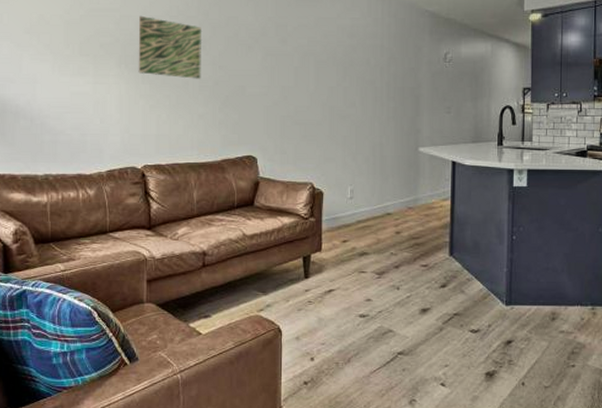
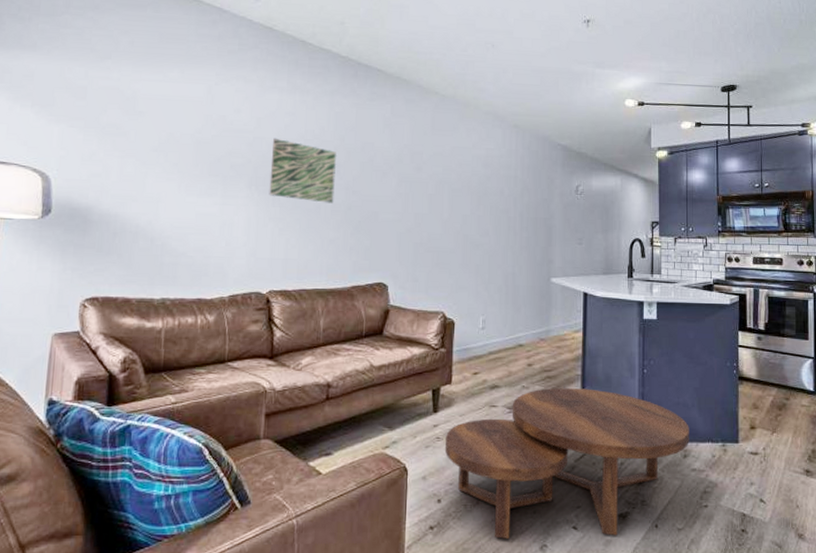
coffee table: none [316,255,558,394] -> present [444,388,689,539]

